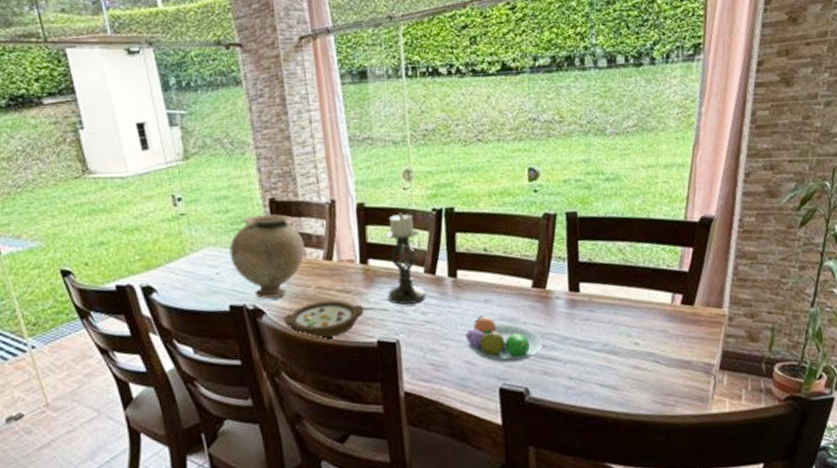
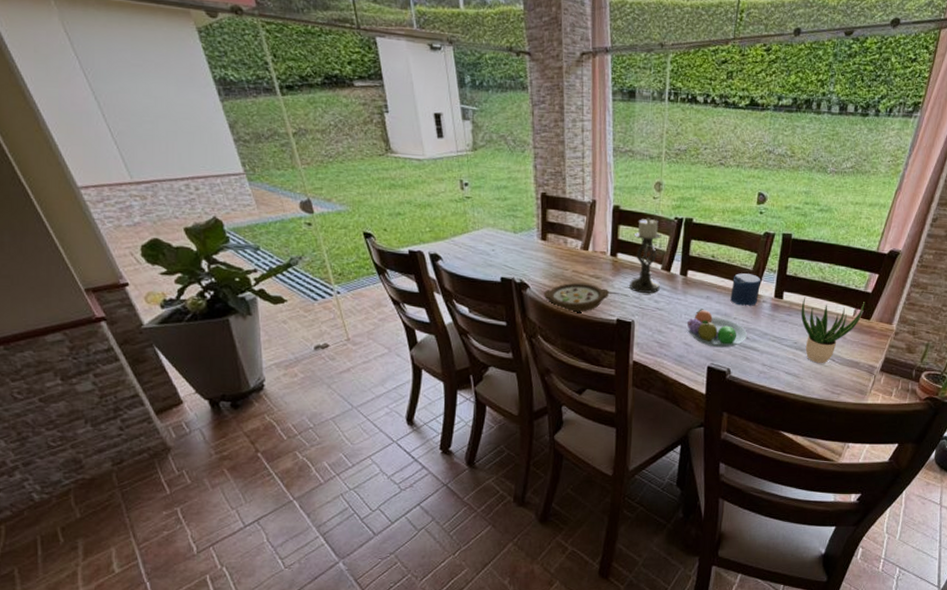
vase: present [229,214,305,299] -> none [504,205,567,276]
candle: none [513,265,550,306] -> present [730,273,762,306]
potted plant: none [604,284,684,368] -> present [801,297,865,363]

